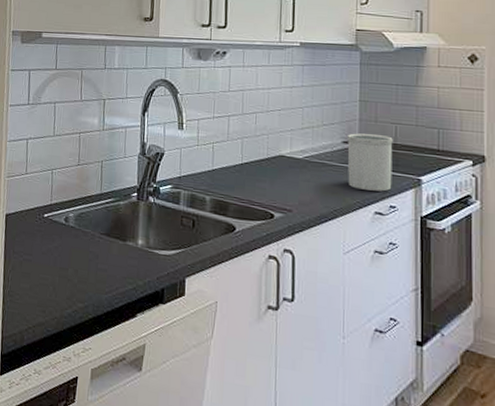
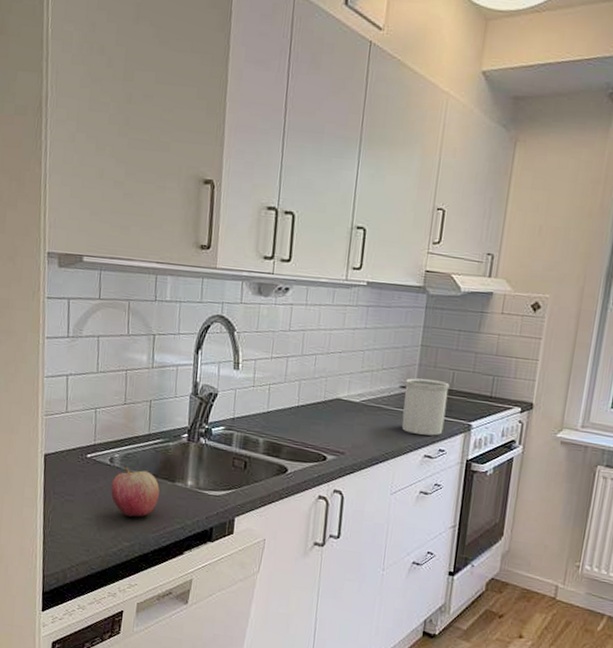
apple: none [65,226,112,277] -> present [111,467,160,517]

